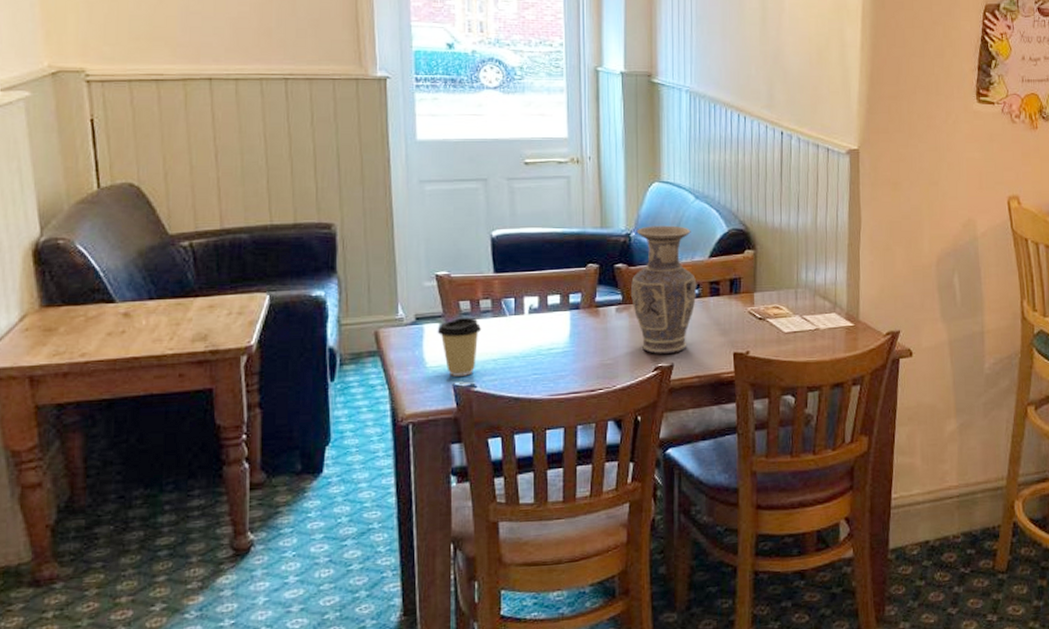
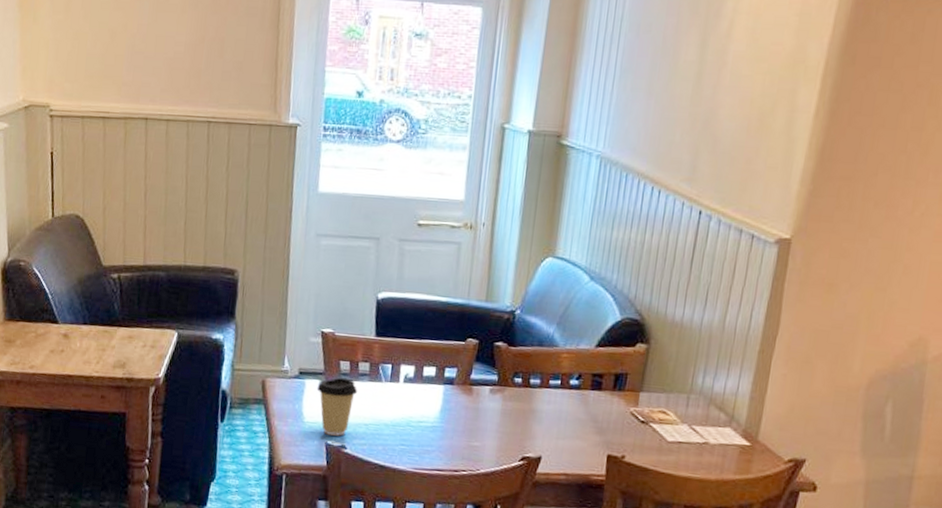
vase: present [631,225,697,355] -> none [507,304,581,446]

